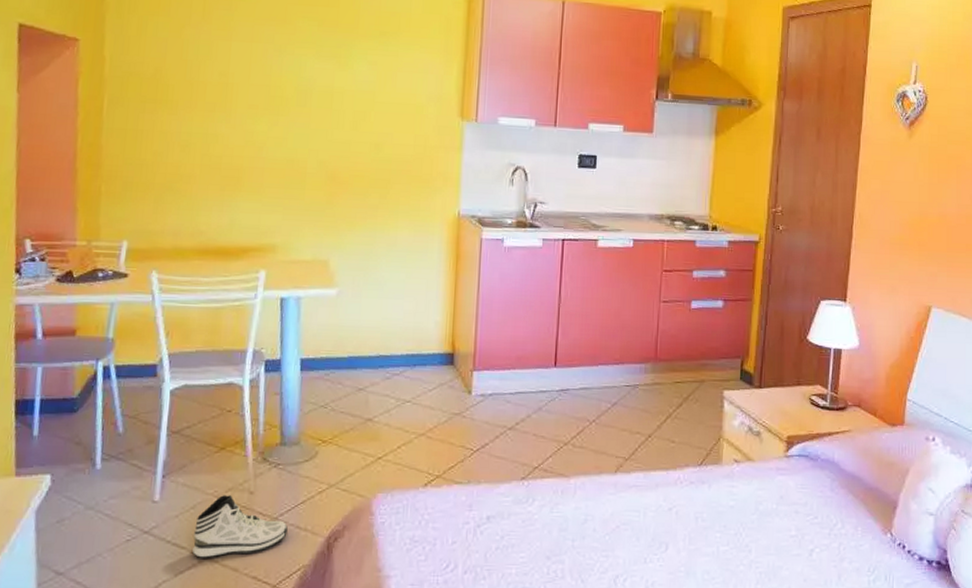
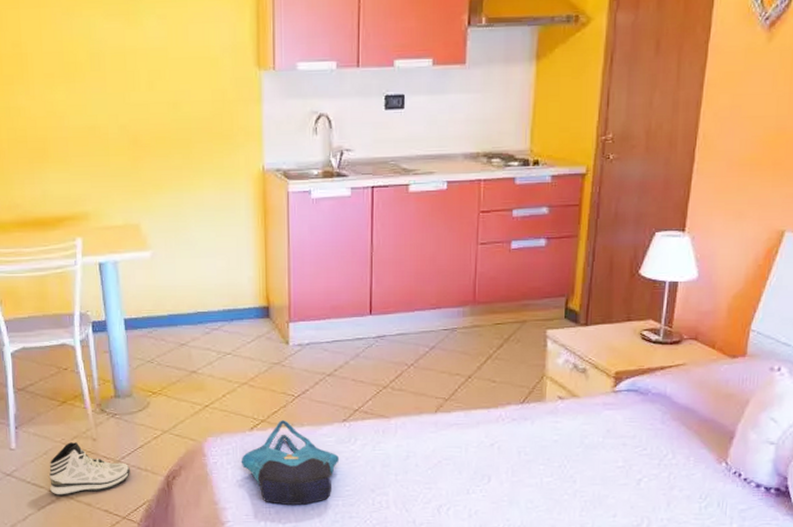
tote bag: none [411,476,516,573] -> present [241,420,340,505]

